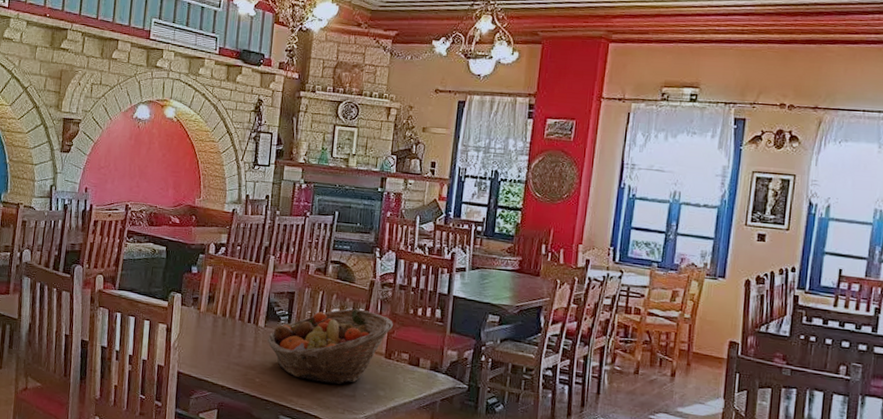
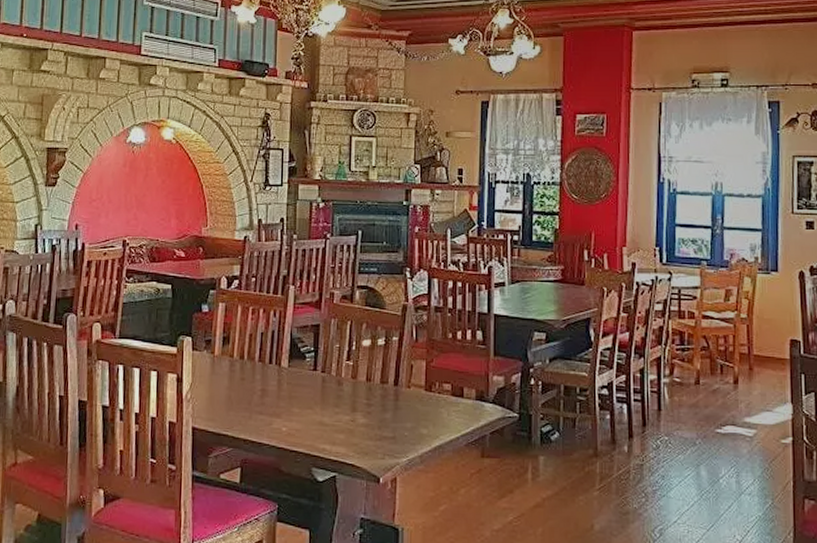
fruit basket: present [268,308,393,384] -> none [293,337,431,425]

